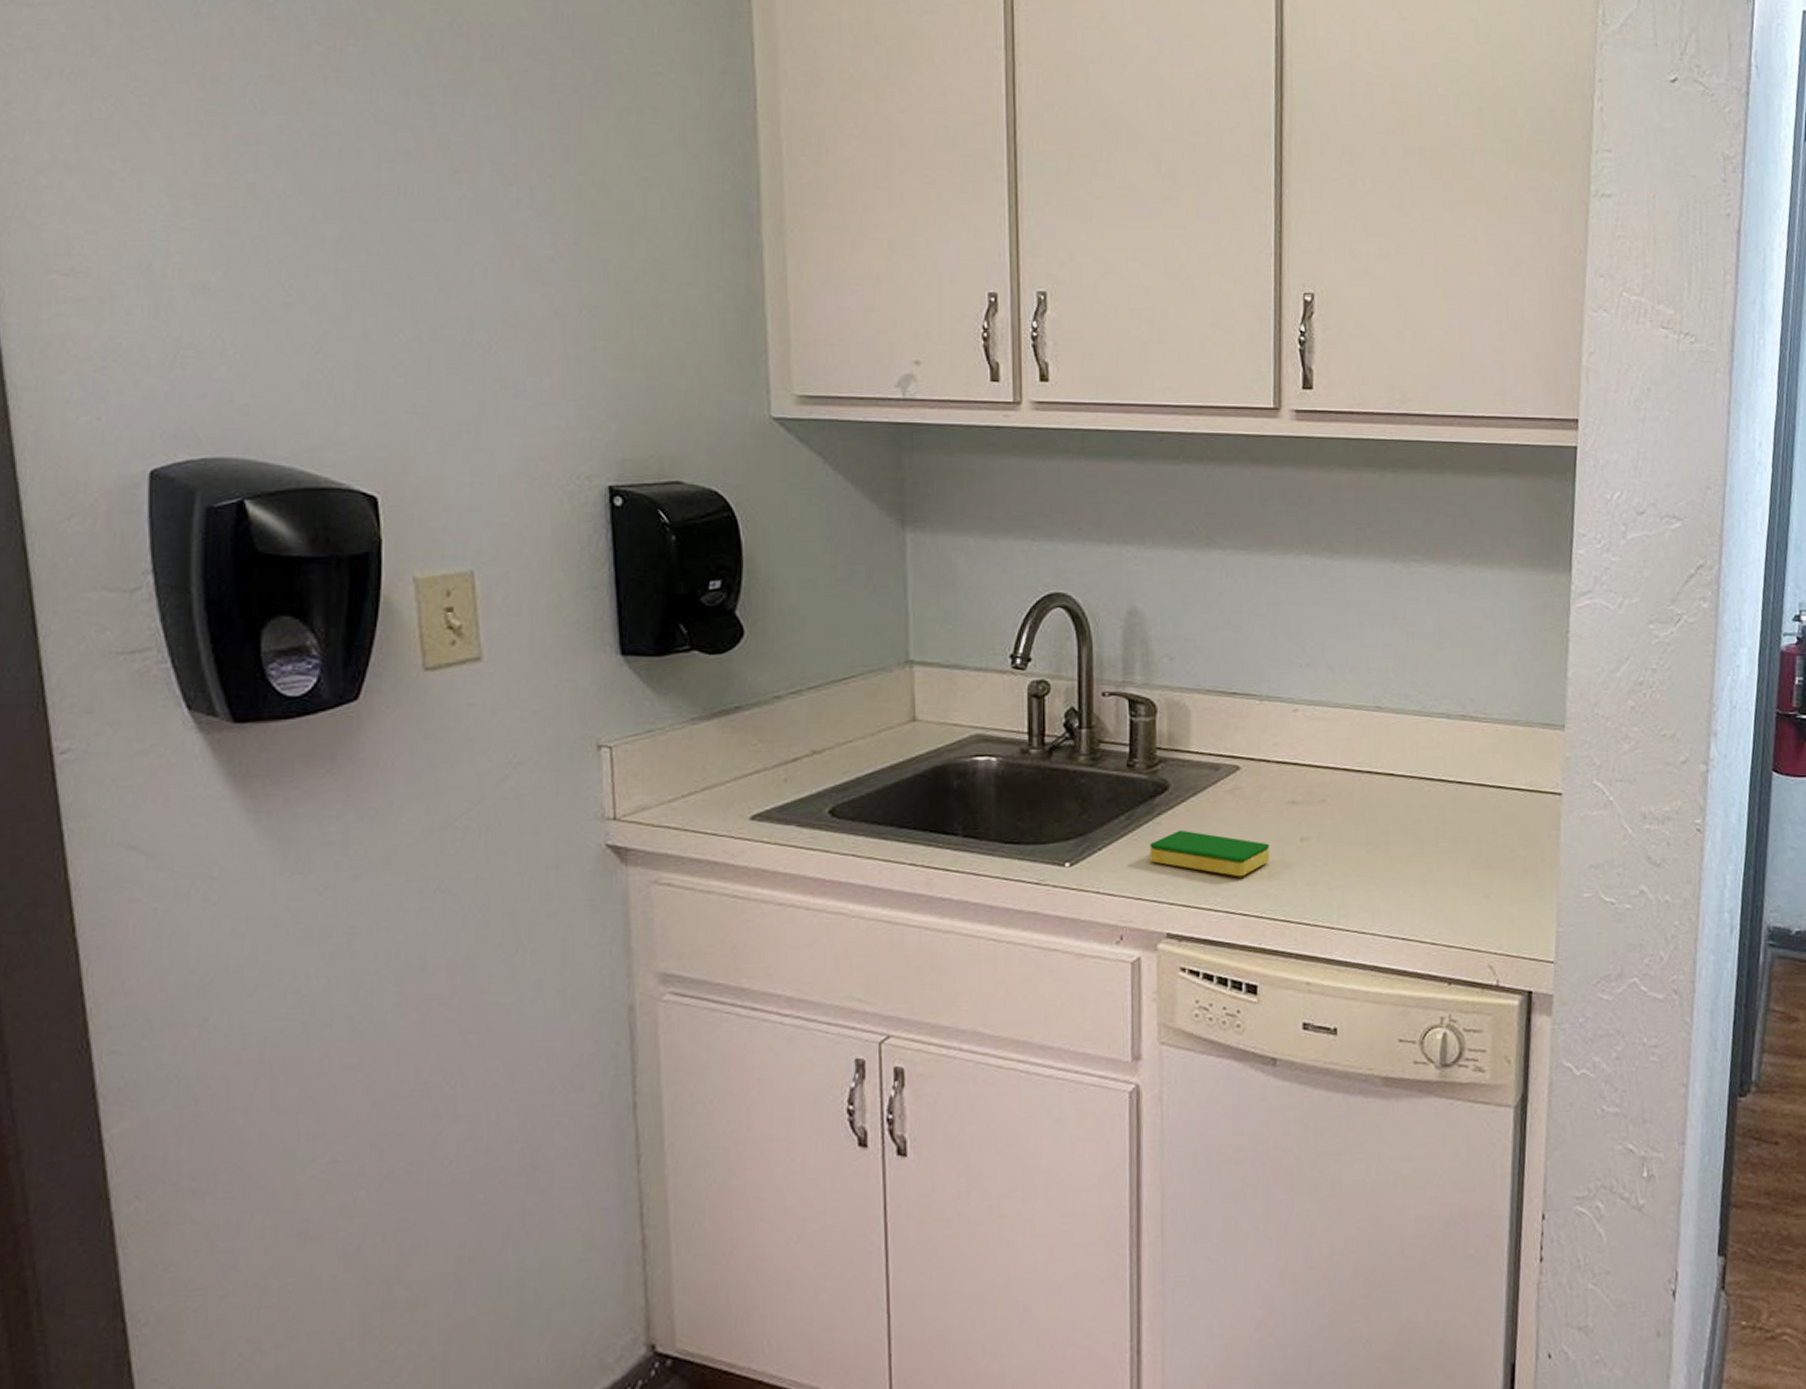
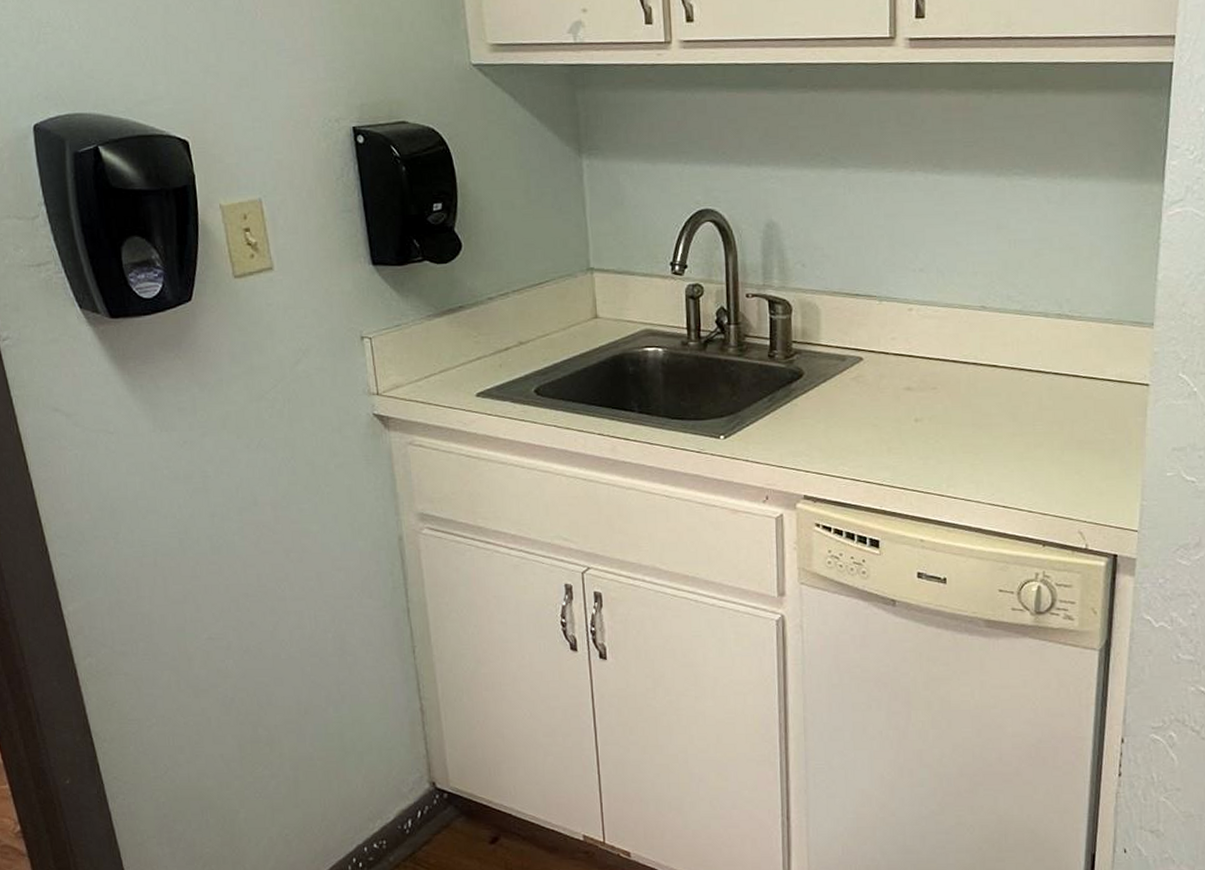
dish sponge: present [1150,829,1270,877] -> none [788,410,889,451]

